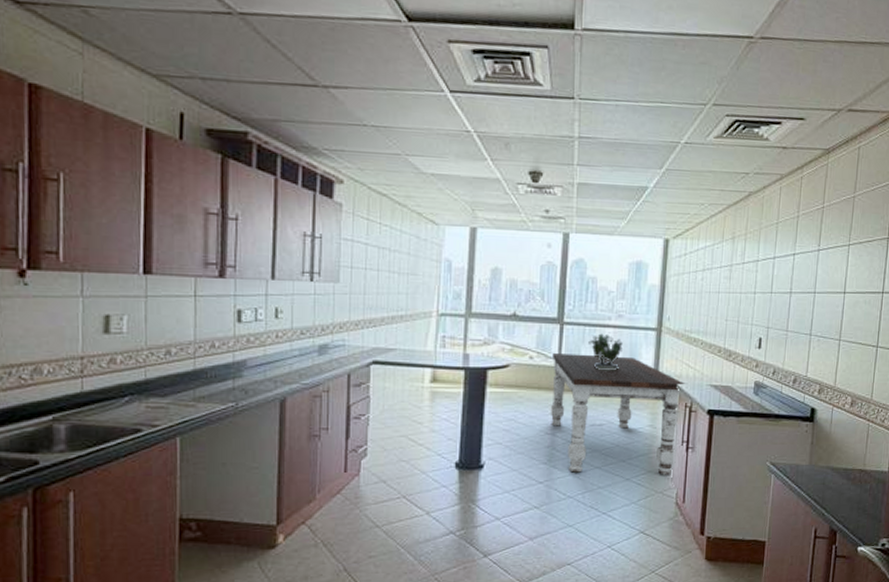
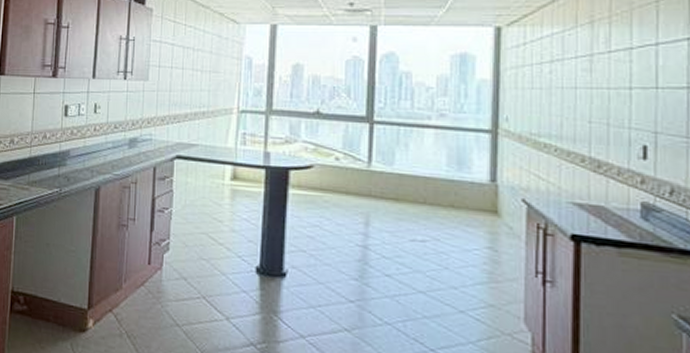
dining table: present [550,352,686,475] -> none [360,154,537,314]
potted plant: present [588,332,623,371] -> none [404,133,447,179]

